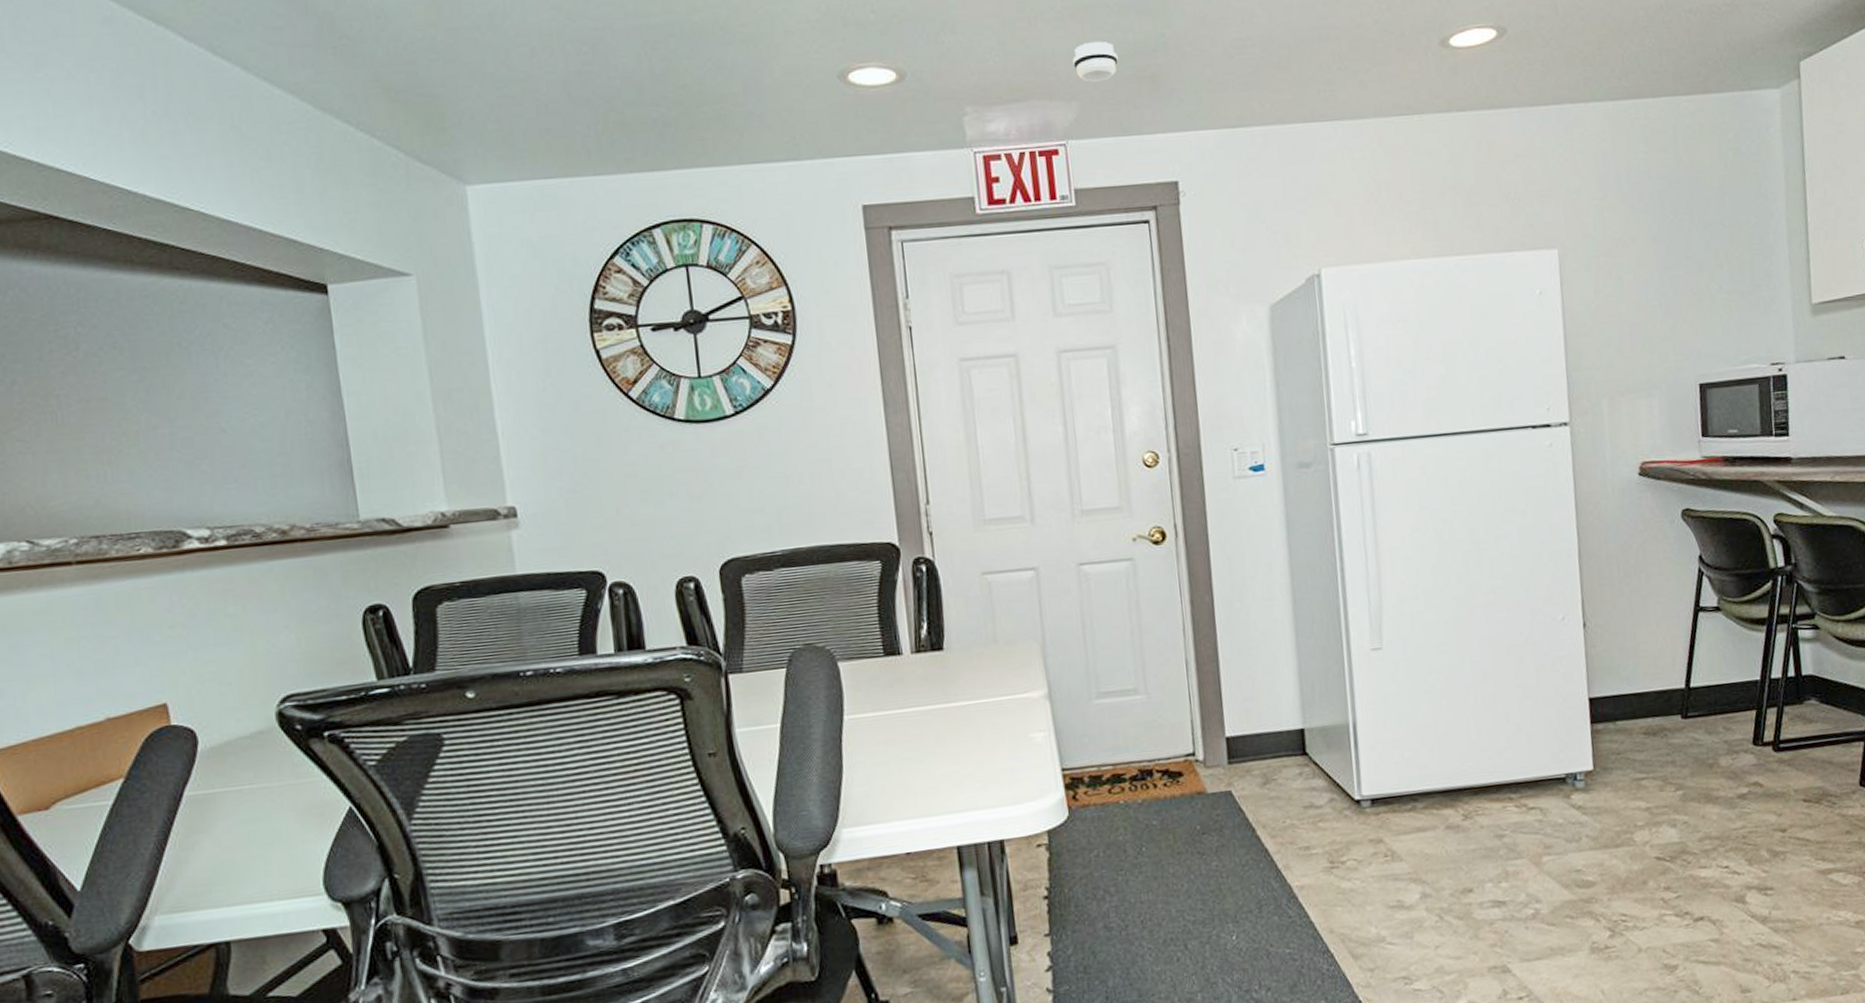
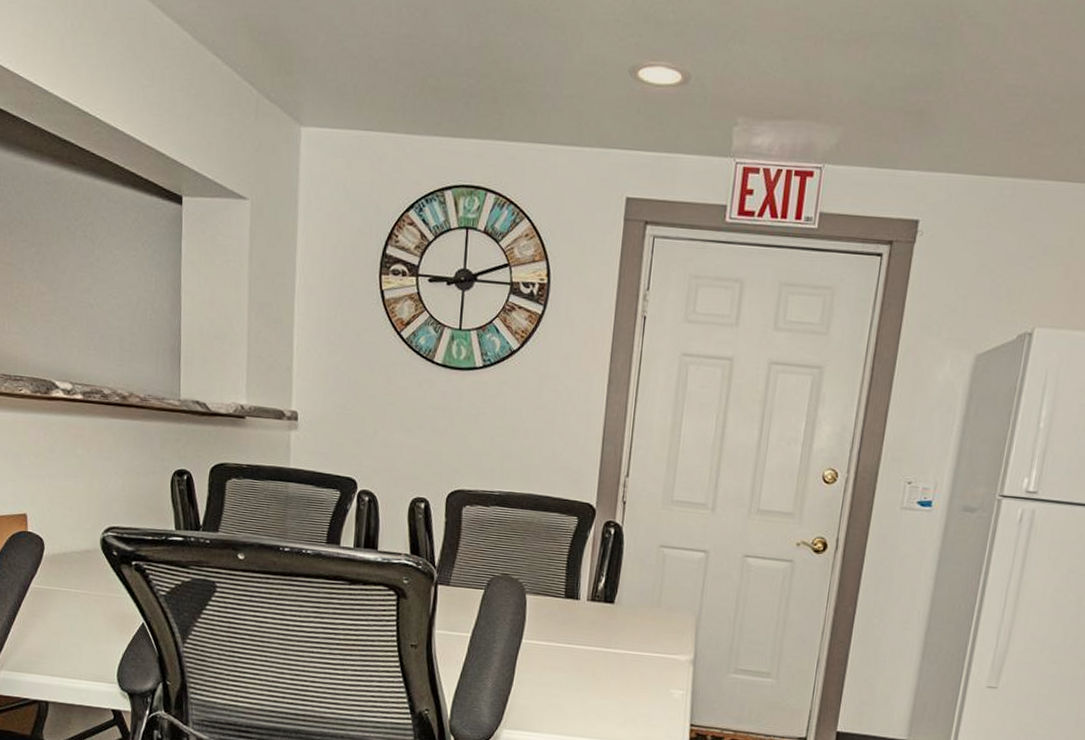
smoke detector: present [1073,41,1118,82] -> none [847,69,892,111]

